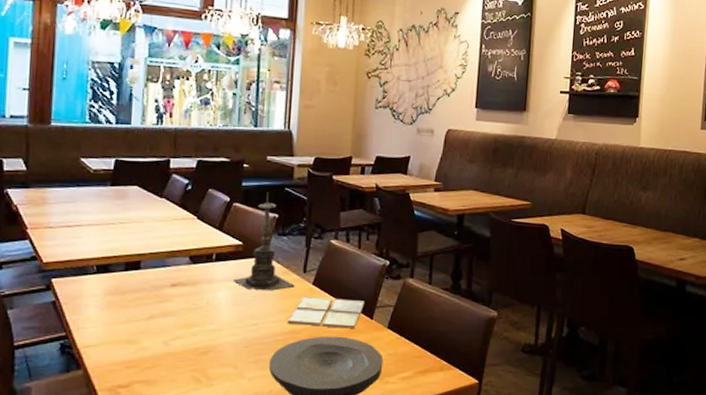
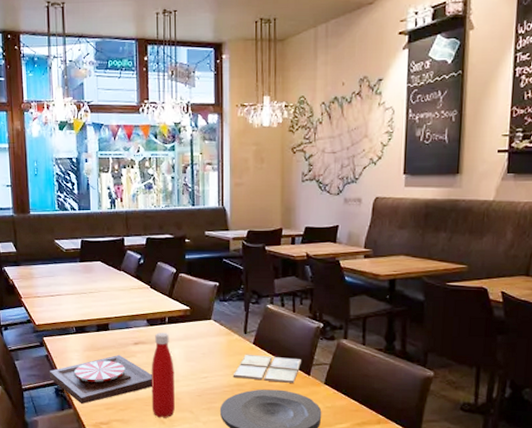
plate: none [53,298,190,362] -> present [49,354,152,404]
bottle: none [186,272,219,376] -> present [151,333,176,418]
candle holder: present [234,192,295,291] -> none [185,263,237,349]

